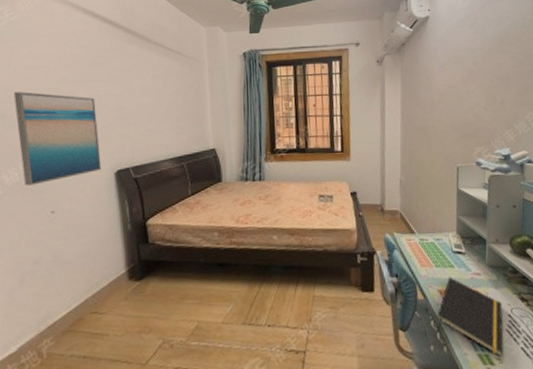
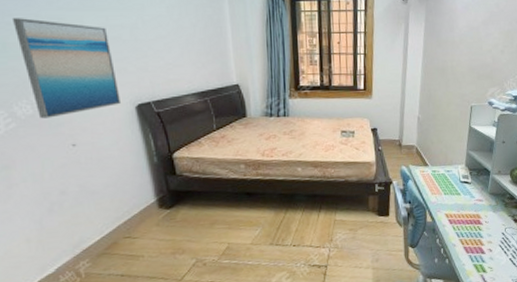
notepad: present [437,277,504,357] -> none [441,203,498,266]

